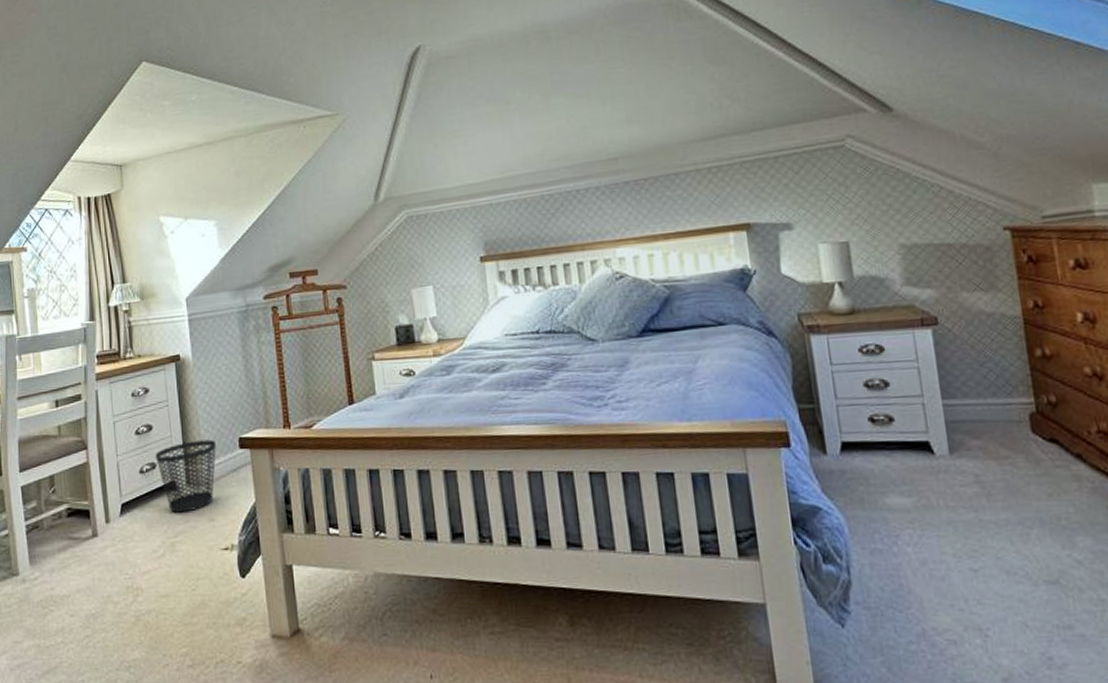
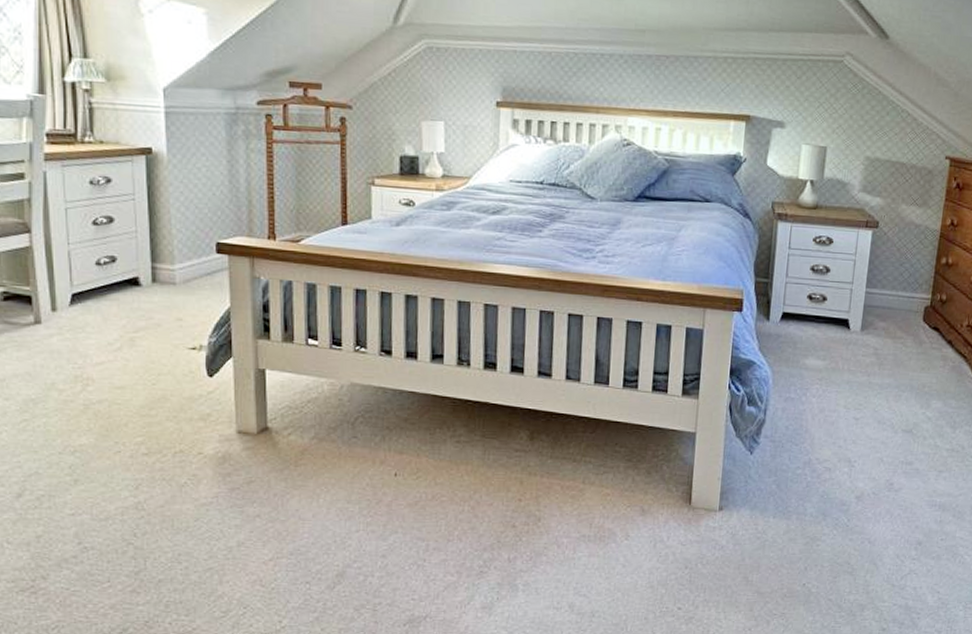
wastebasket: present [155,439,216,513] -> none [116,239,189,309]

